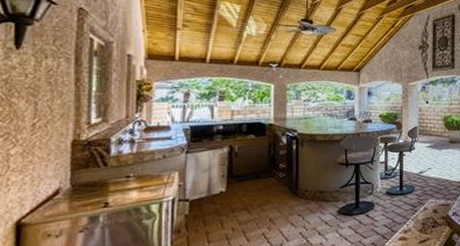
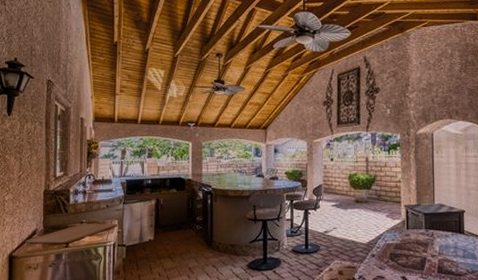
chopping board: none [42,175,179,207] -> present [25,223,118,244]

